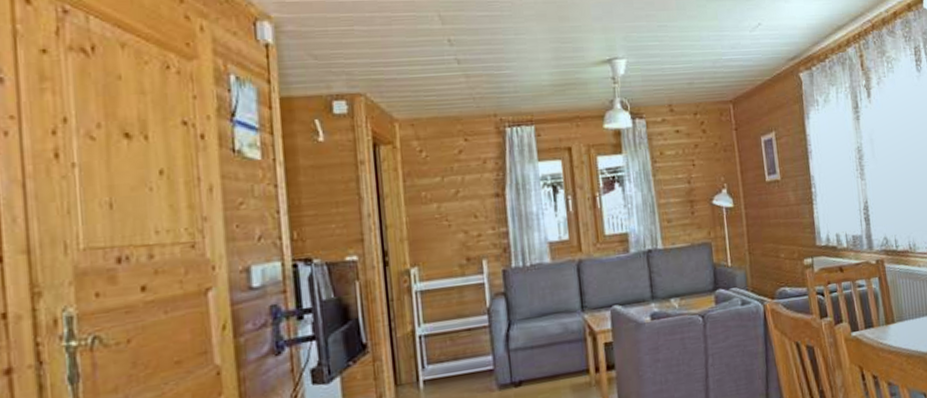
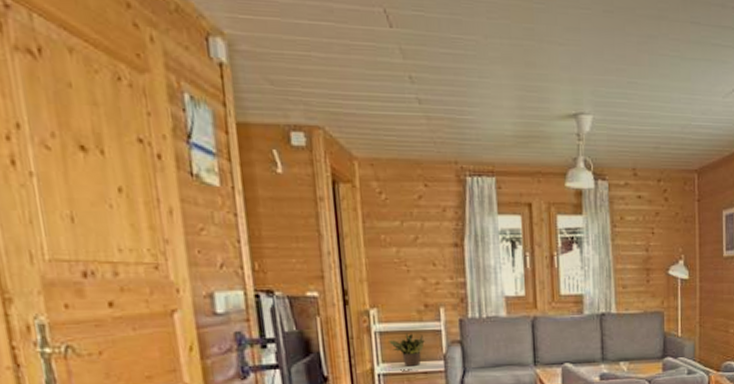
potted plant: none [430,289,468,325] -> present [389,333,425,366]

